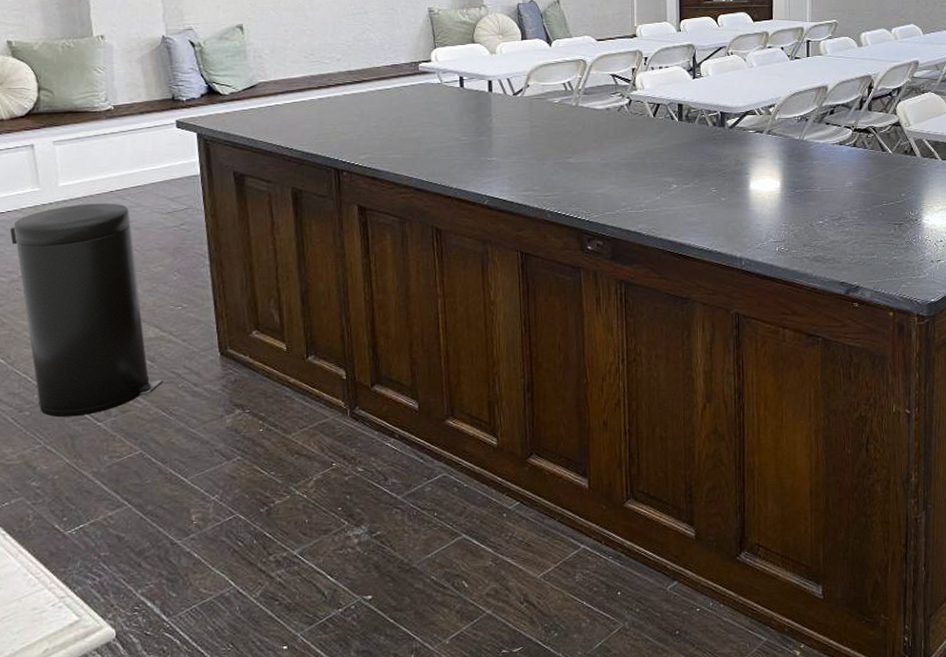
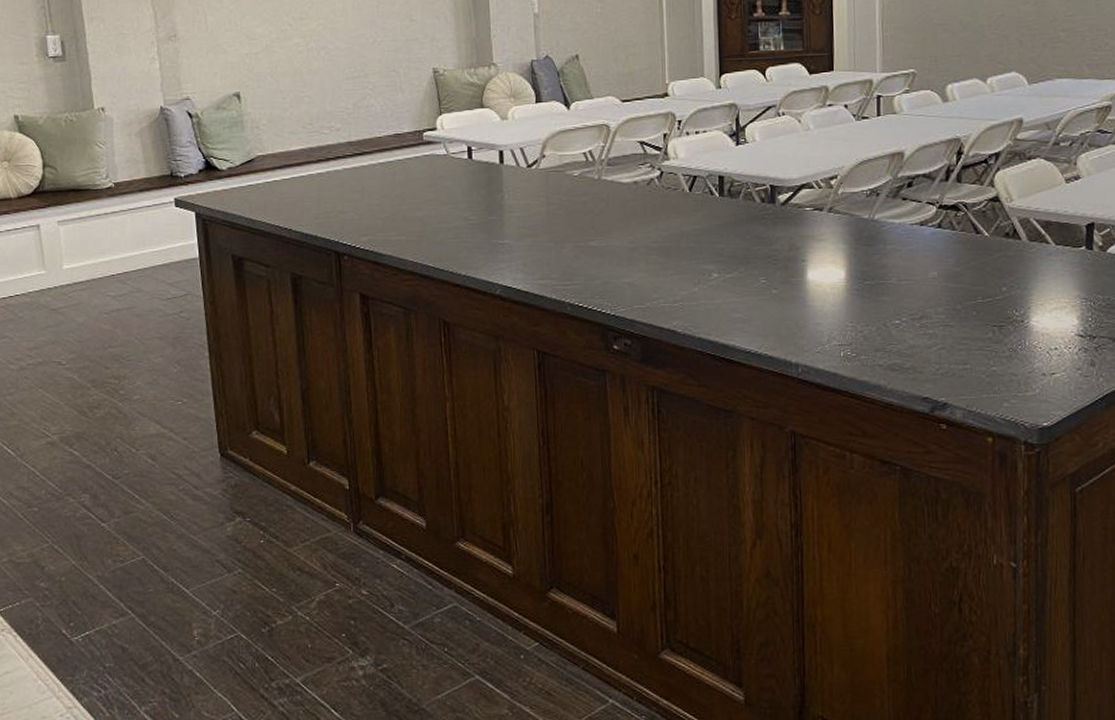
pedal bin: present [10,203,164,418] -> none [18,287,165,516]

